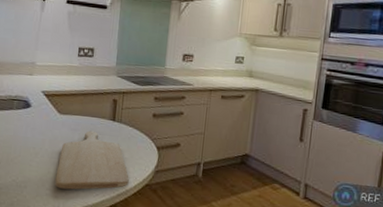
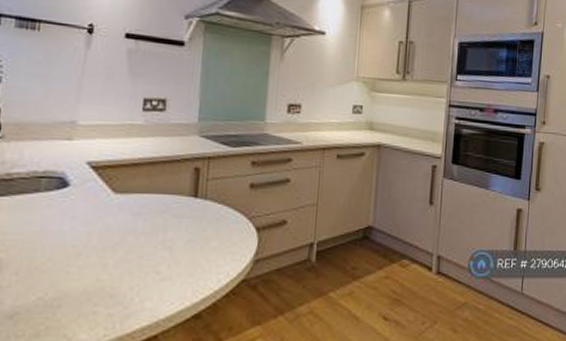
chopping board: present [55,130,129,190] -> none [107,213,219,301]

